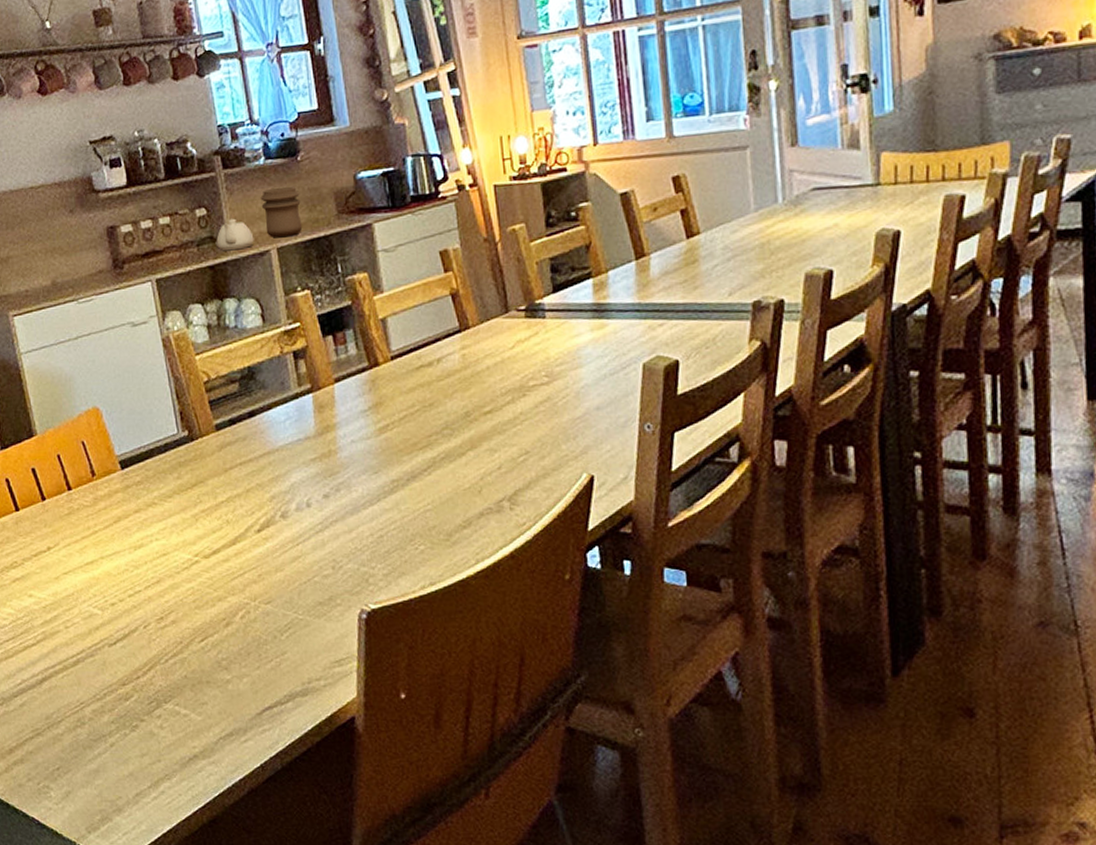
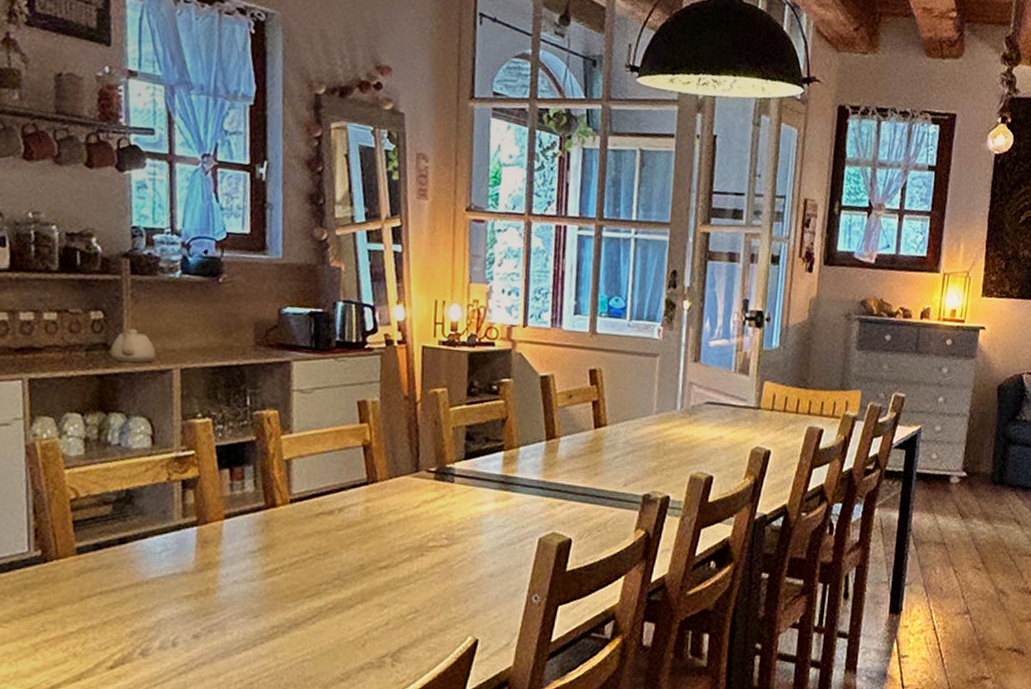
jar: present [260,186,303,238] -> none [169,305,216,360]

